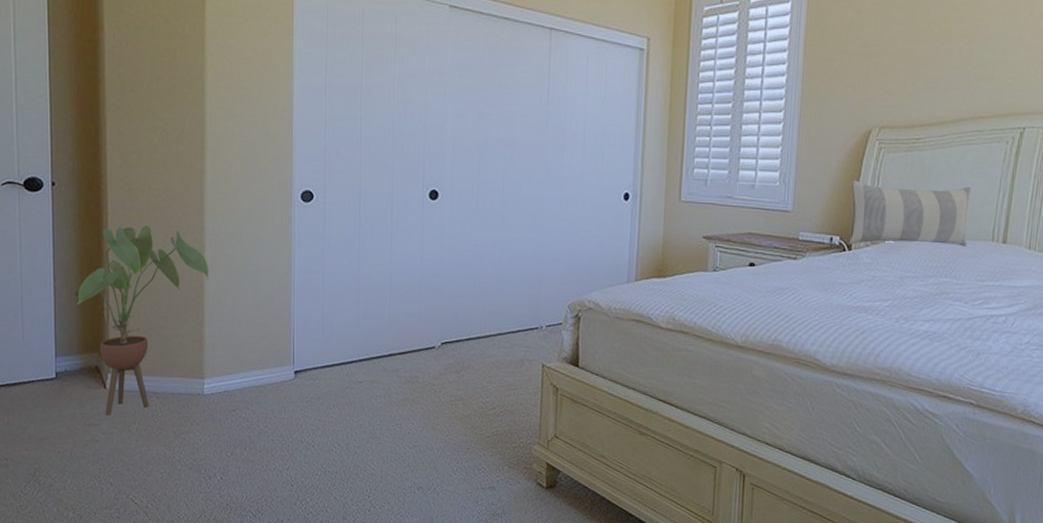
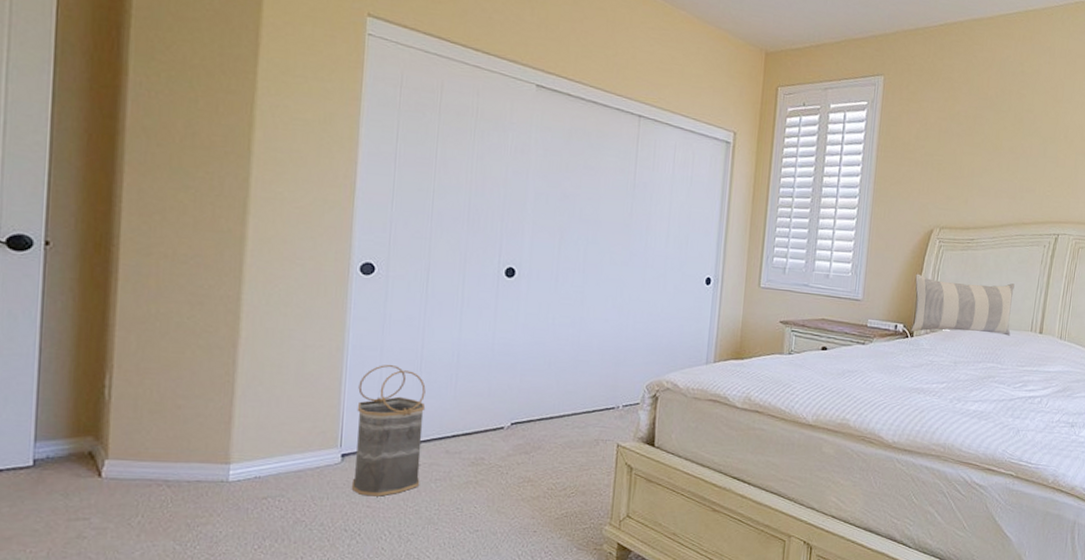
house plant: present [73,225,210,417] -> none [65,294,245,509]
basket: none [304,287,364,411] -> present [351,365,426,497]

